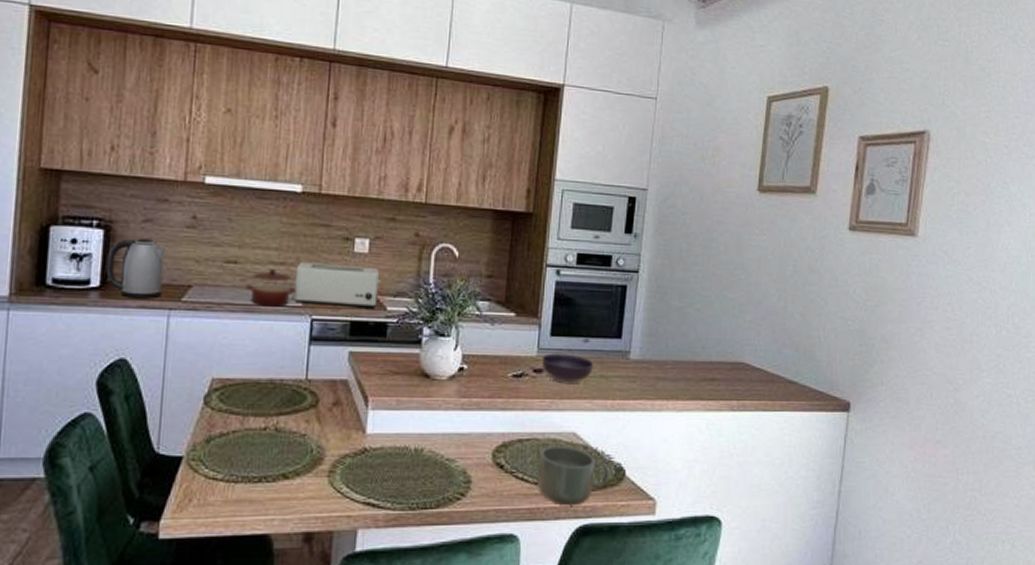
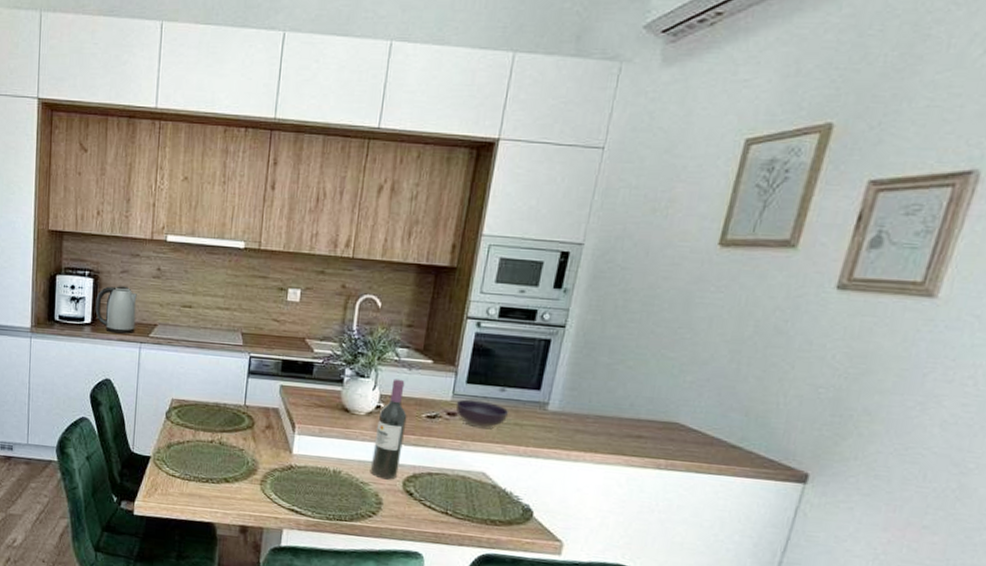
saucepan: present [245,269,296,308] -> none [198,313,238,346]
toaster: present [294,262,382,309] -> none [236,308,310,350]
wine bottle: none [456,336,493,453] -> present [370,379,407,480]
cup: present [537,445,609,506] -> none [443,481,517,537]

